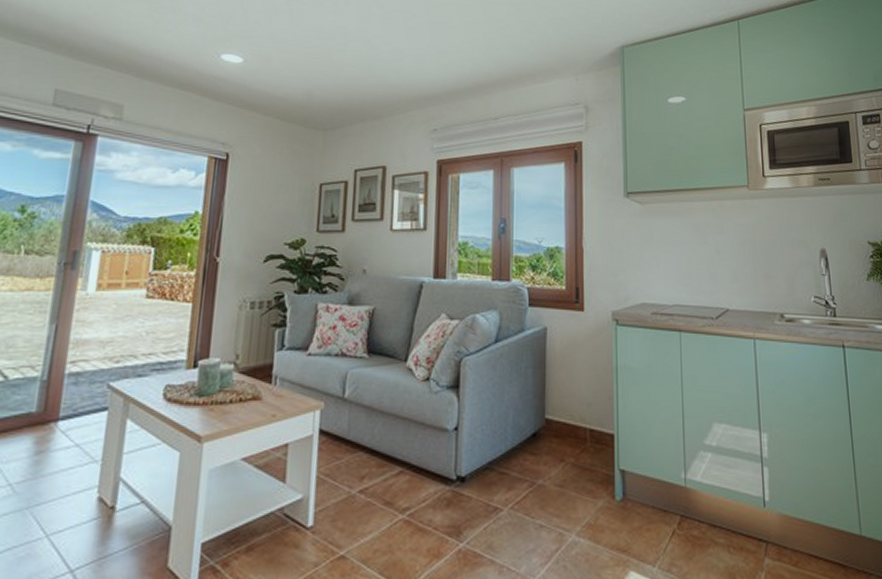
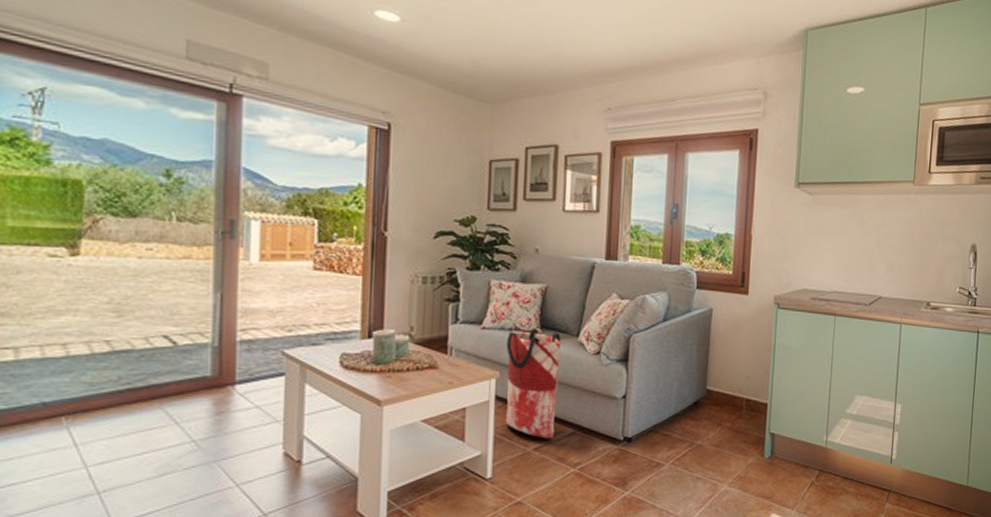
bag: none [328,353,389,479] -> present [505,328,562,439]

